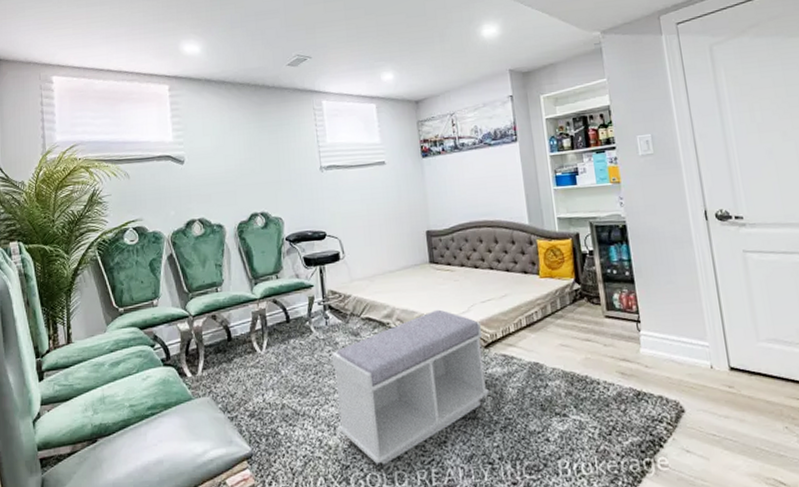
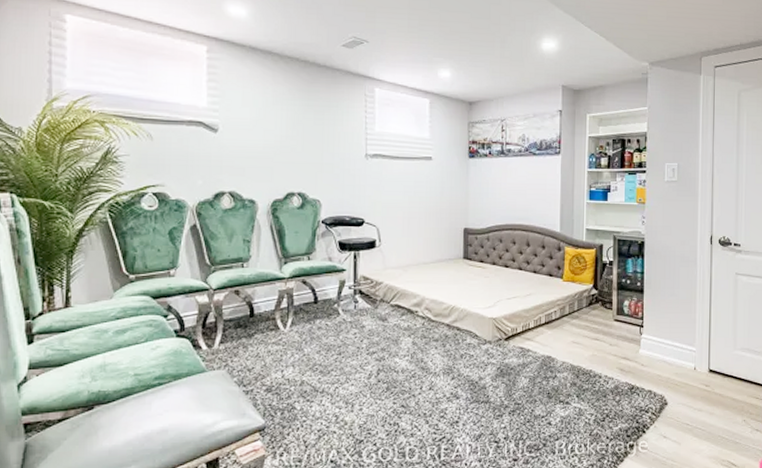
bench: present [331,309,489,465] -> none [356,302,504,441]

